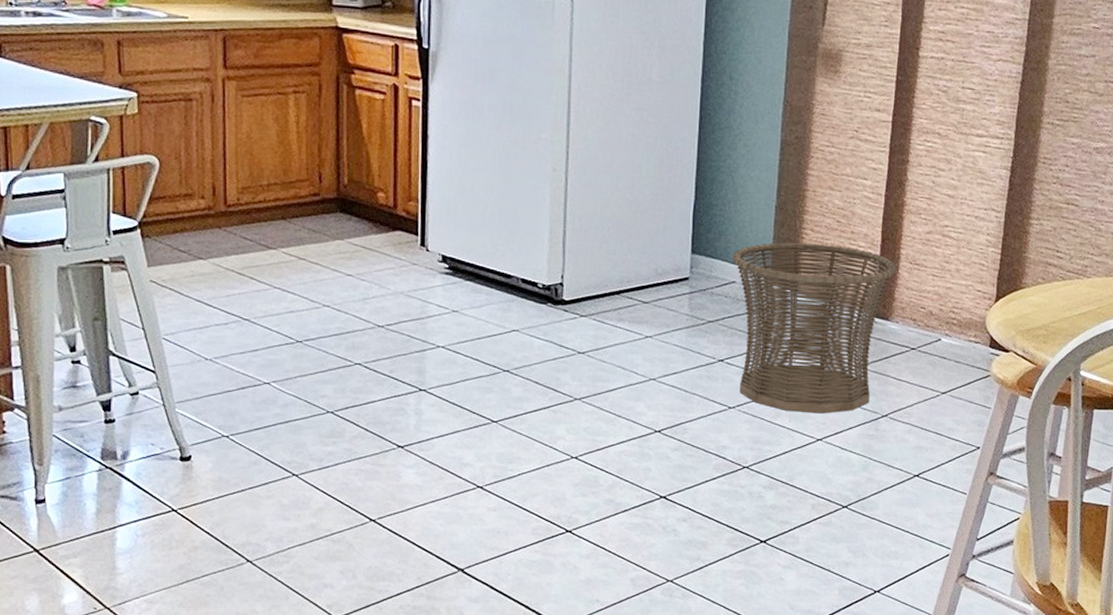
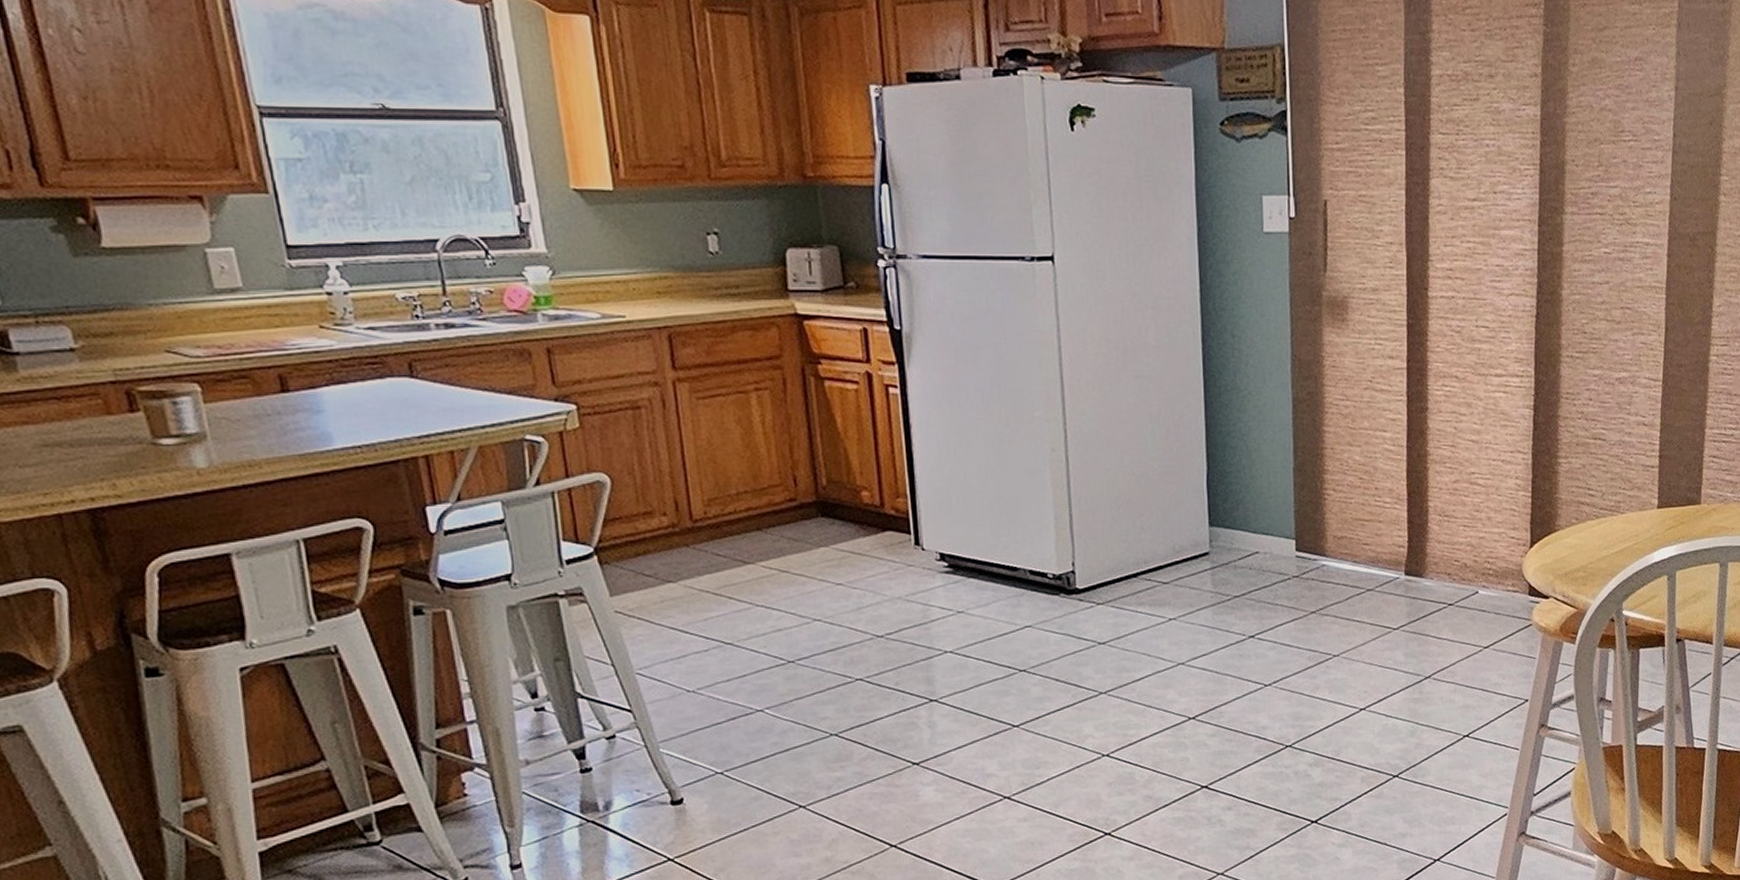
basket: present [733,242,897,414] -> none [1253,503,1427,683]

